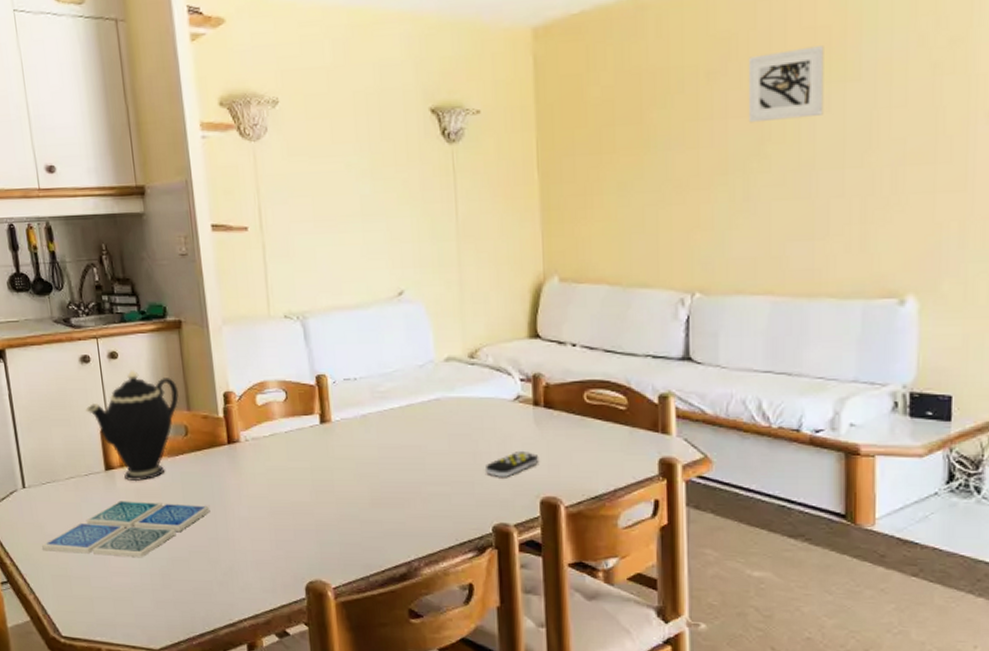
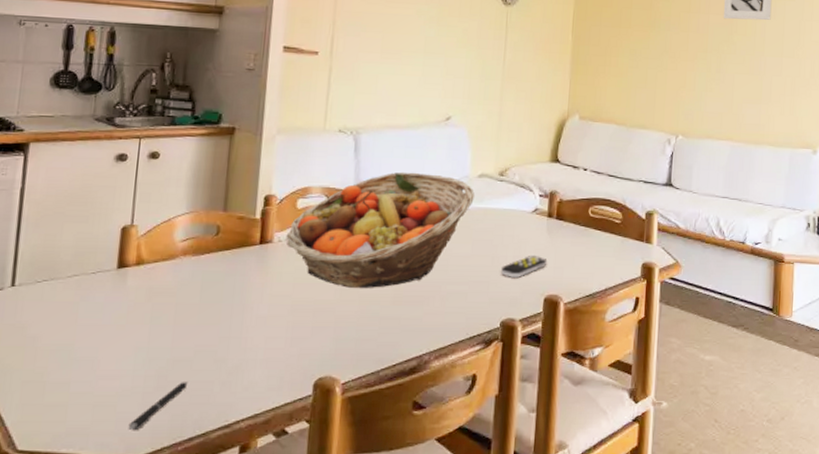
drink coaster: present [42,501,210,558] -> none [18,299,228,359]
teapot: present [84,369,179,482] -> none [108,170,218,280]
pen: none [146,581,190,625] -> present [128,382,188,431]
fruit basket: none [252,359,444,489] -> present [286,172,475,288]

